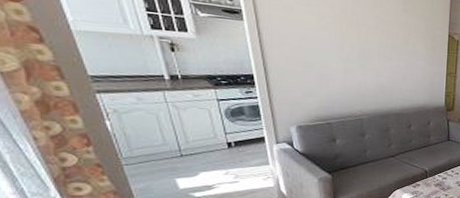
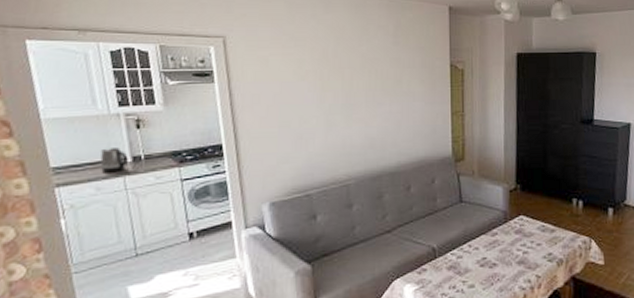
kettle: none [138,64,165,87] -> present [100,148,128,173]

